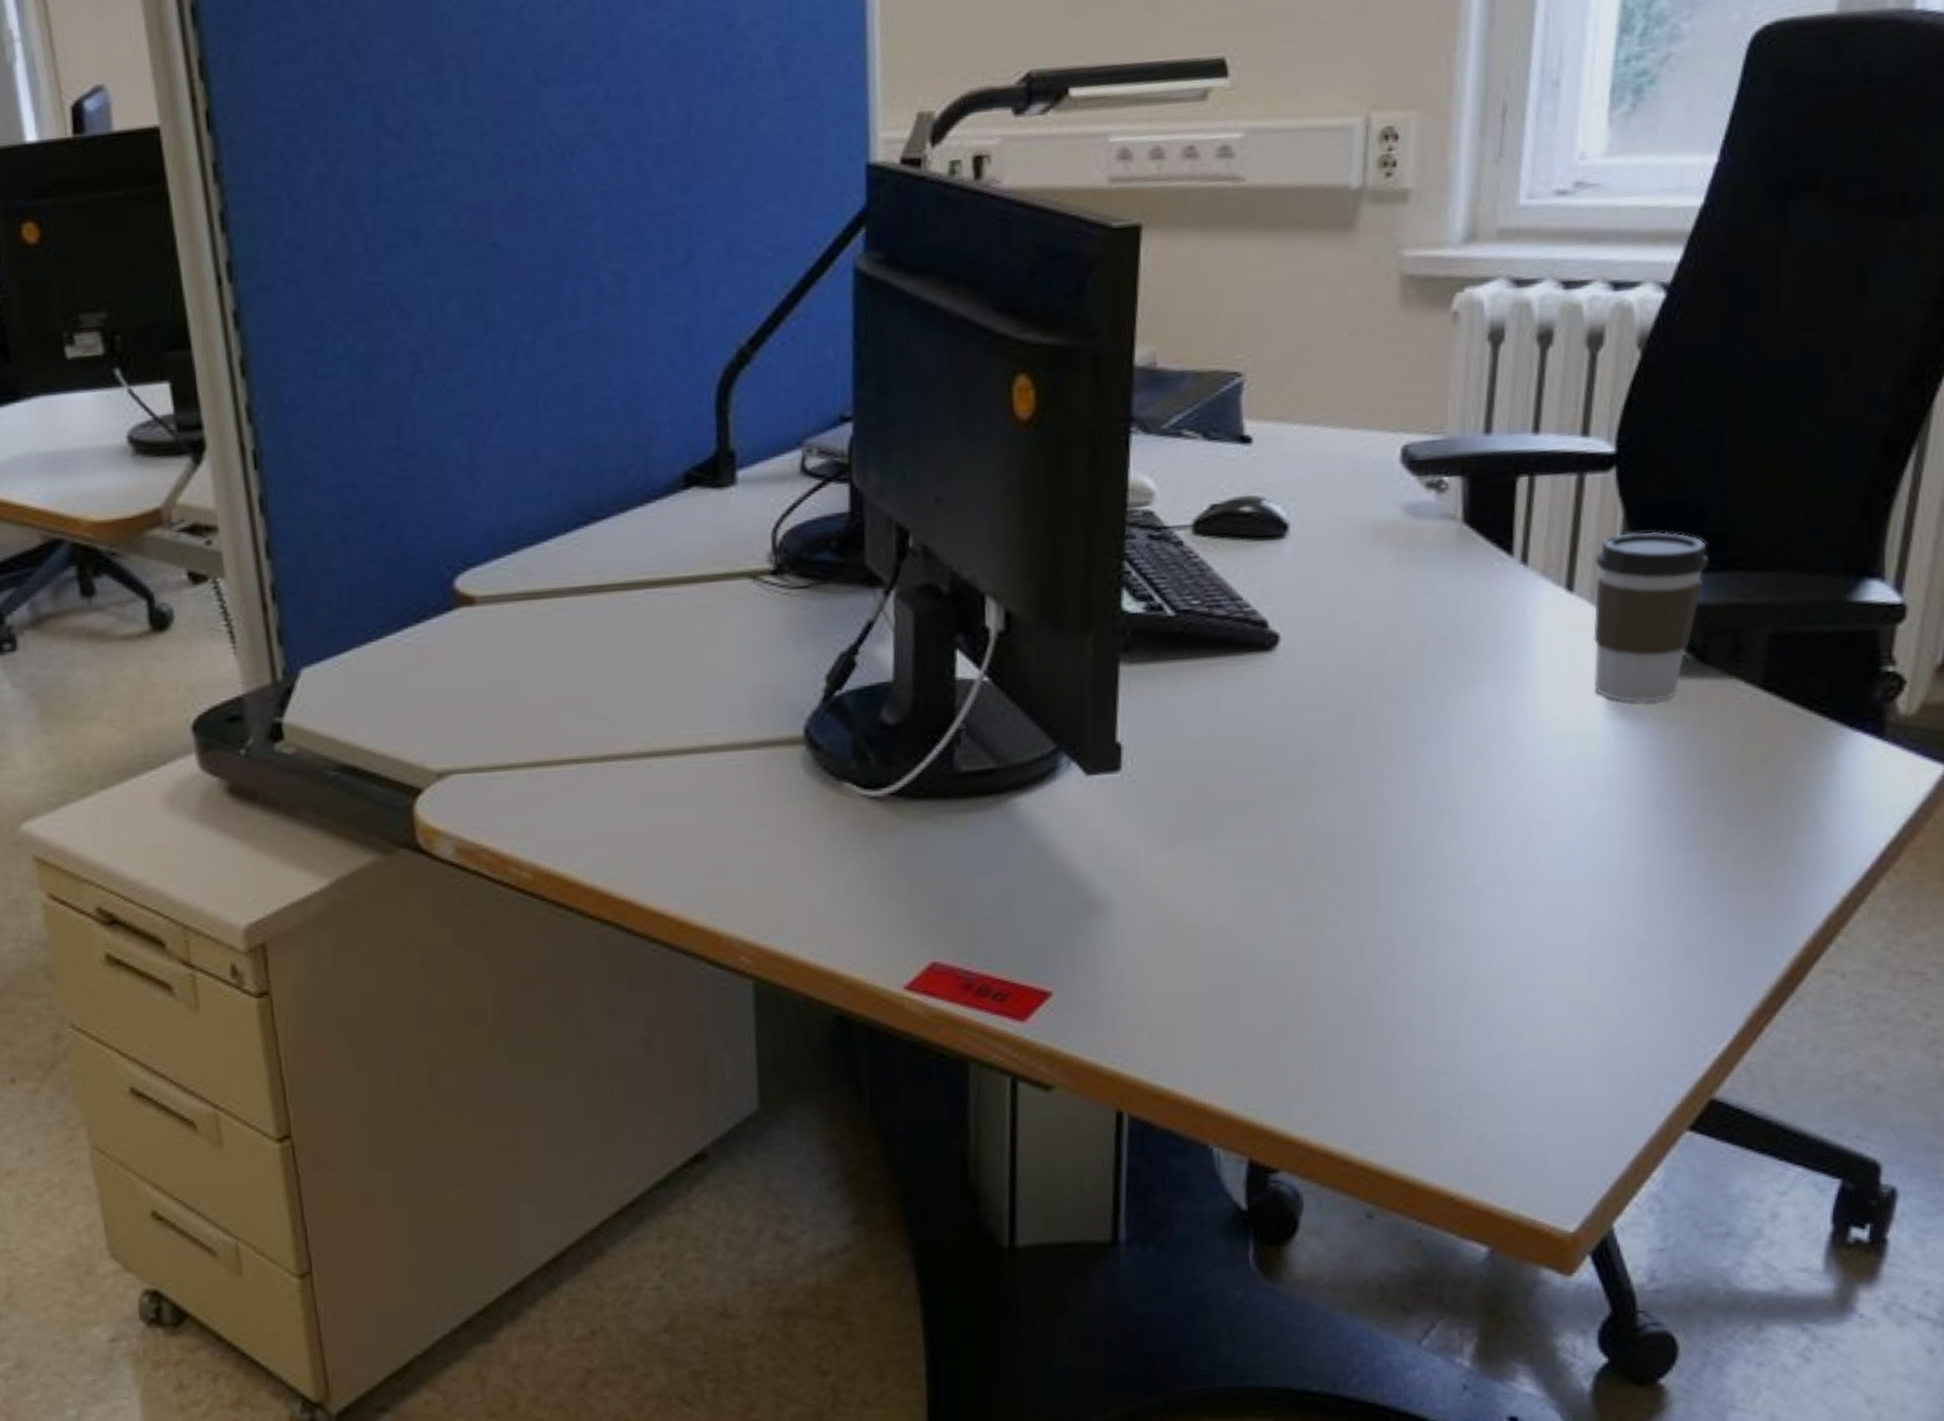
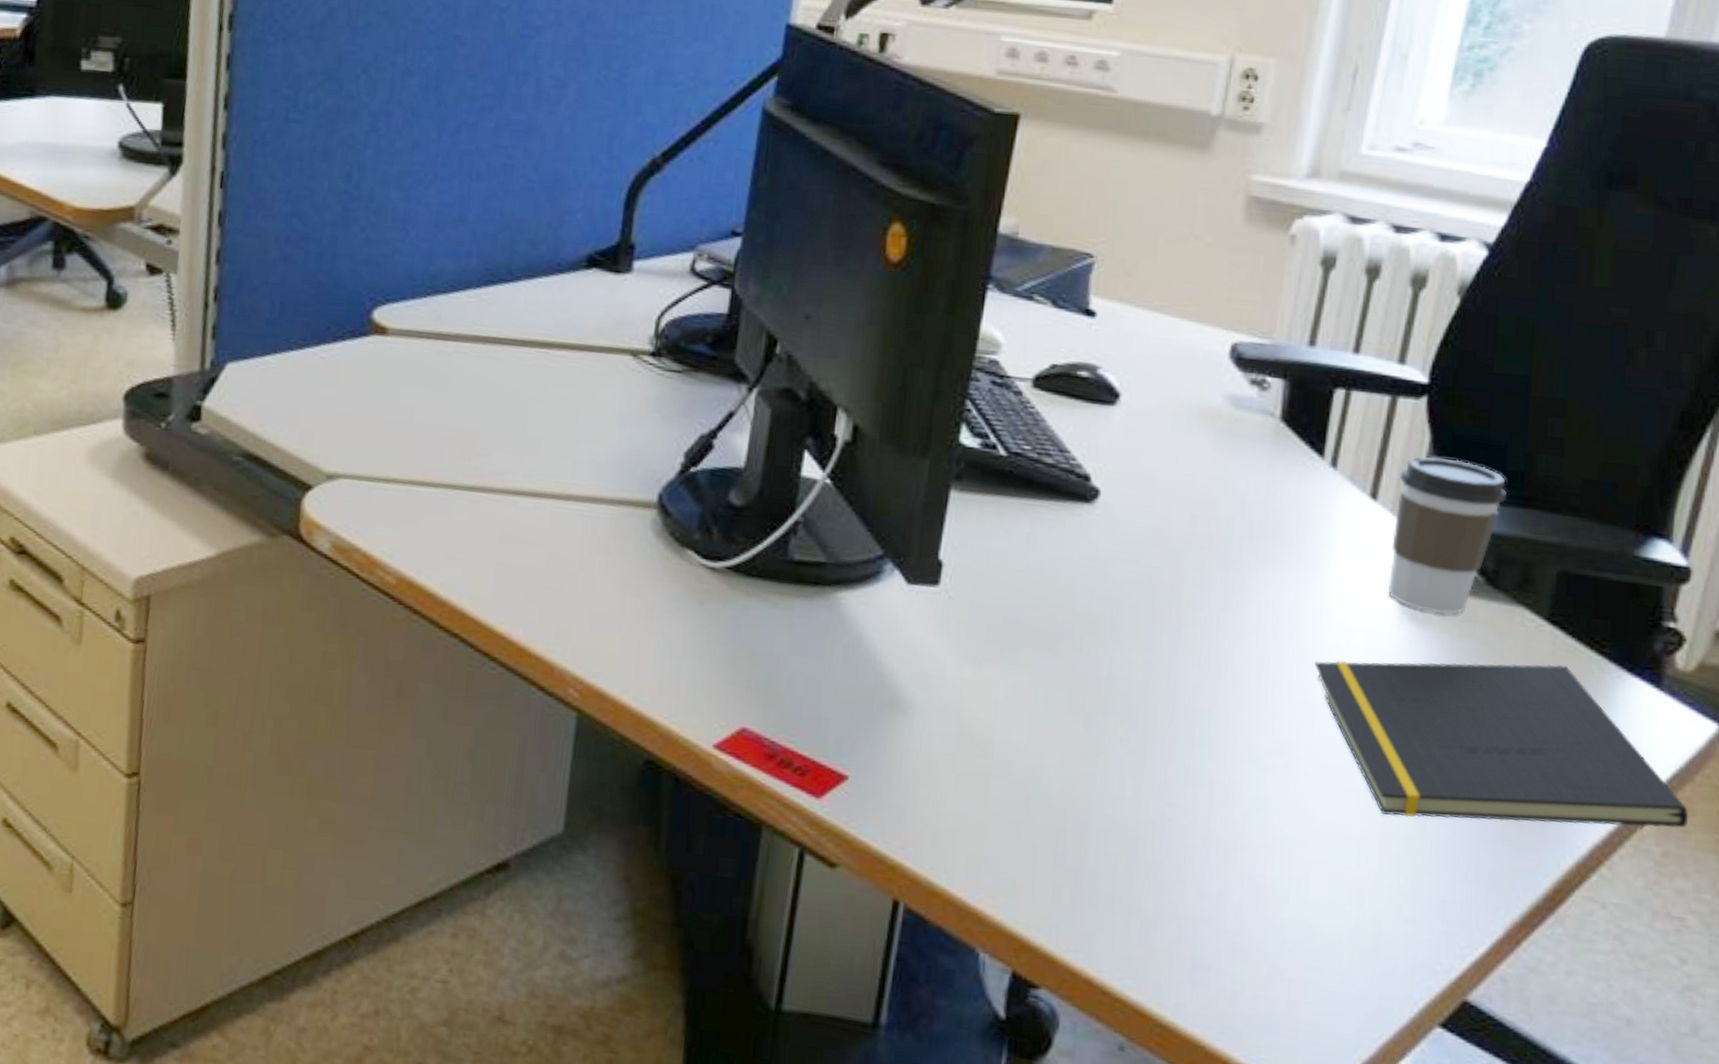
notepad: none [1525,732,1923,924] -> present [1314,660,1689,828]

